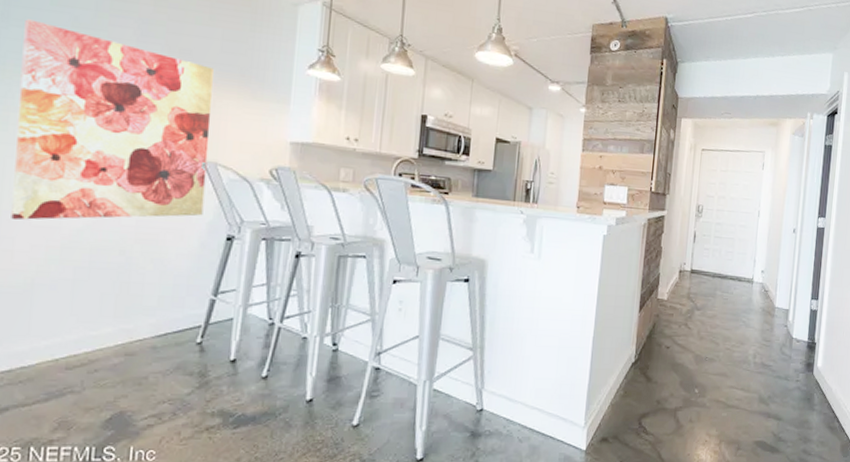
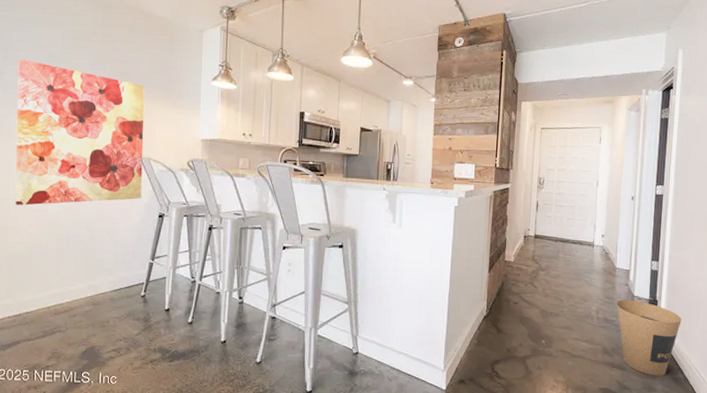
trash can: none [774,342,839,426] -> present [616,300,682,377]

